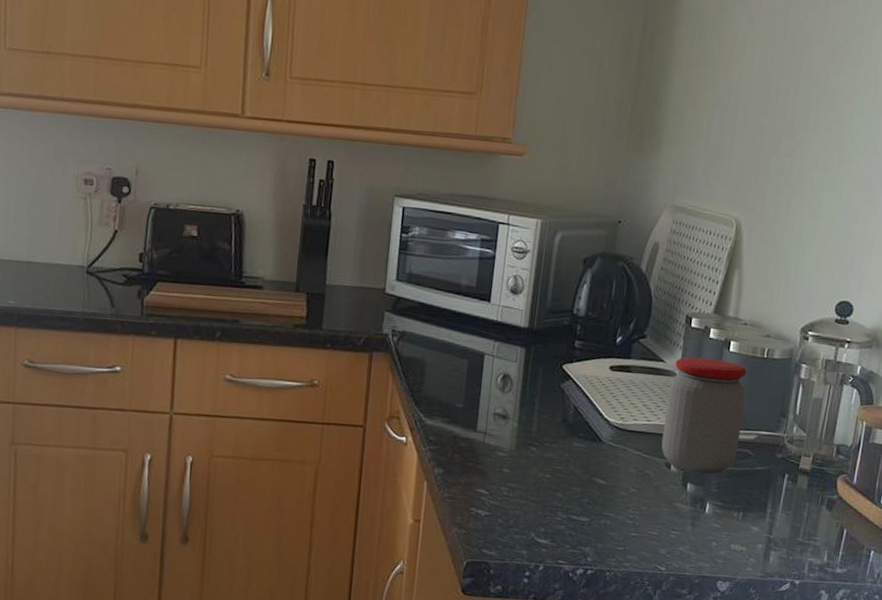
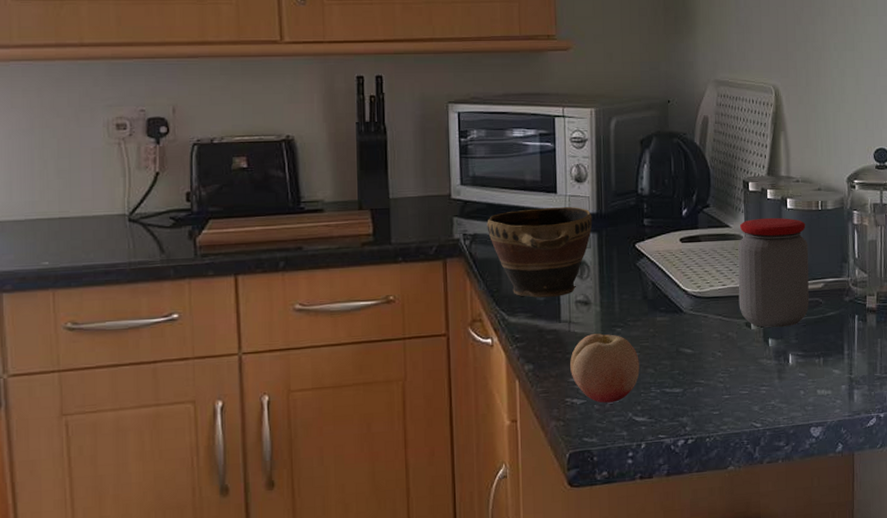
bowl: none [416,313,523,406] -> present [487,206,593,298]
fruit: none [479,448,550,520] -> present [570,333,640,403]

